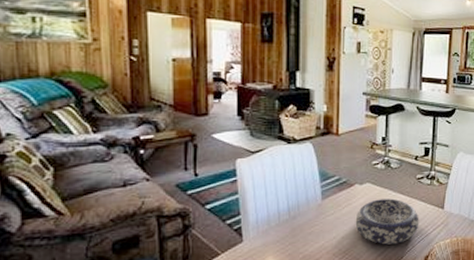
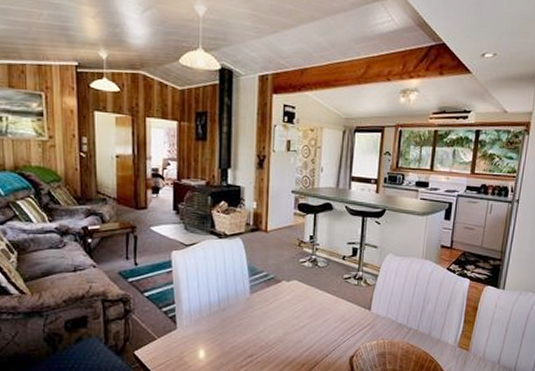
decorative bowl: present [355,198,419,245] -> none [282,297,346,342]

